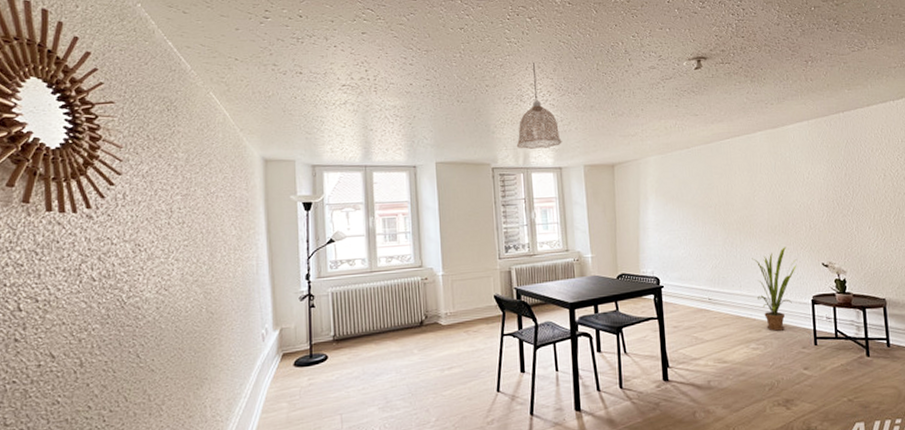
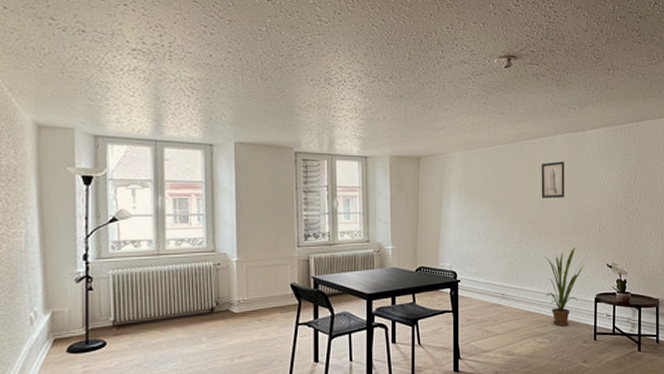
pendant lamp: present [517,63,562,149] -> none [323,45,369,136]
wall art: none [740,159,769,198] -> present [541,161,565,198]

